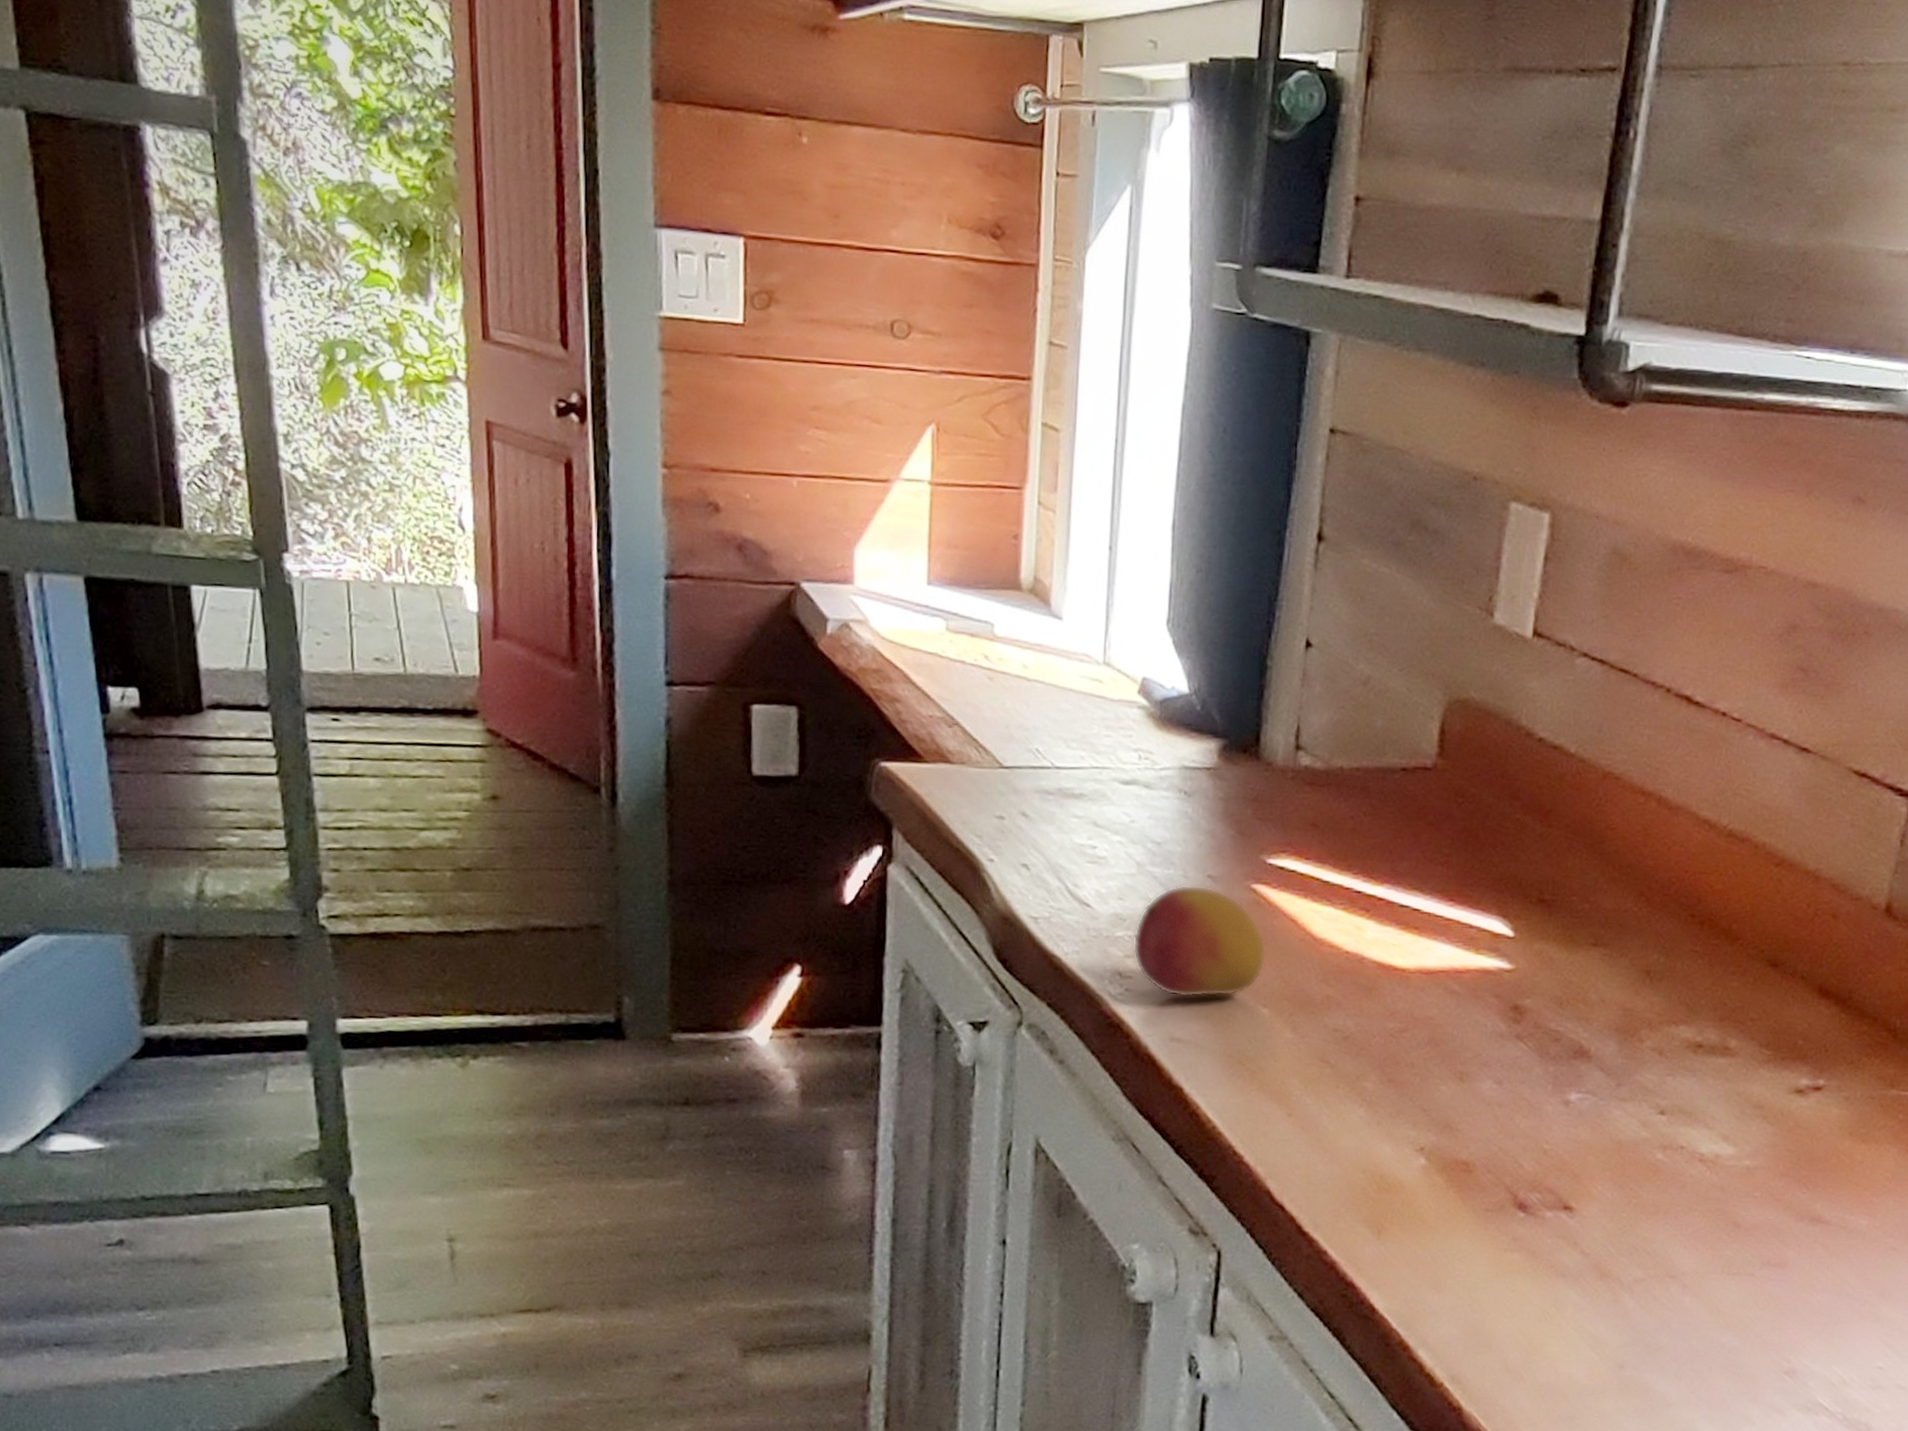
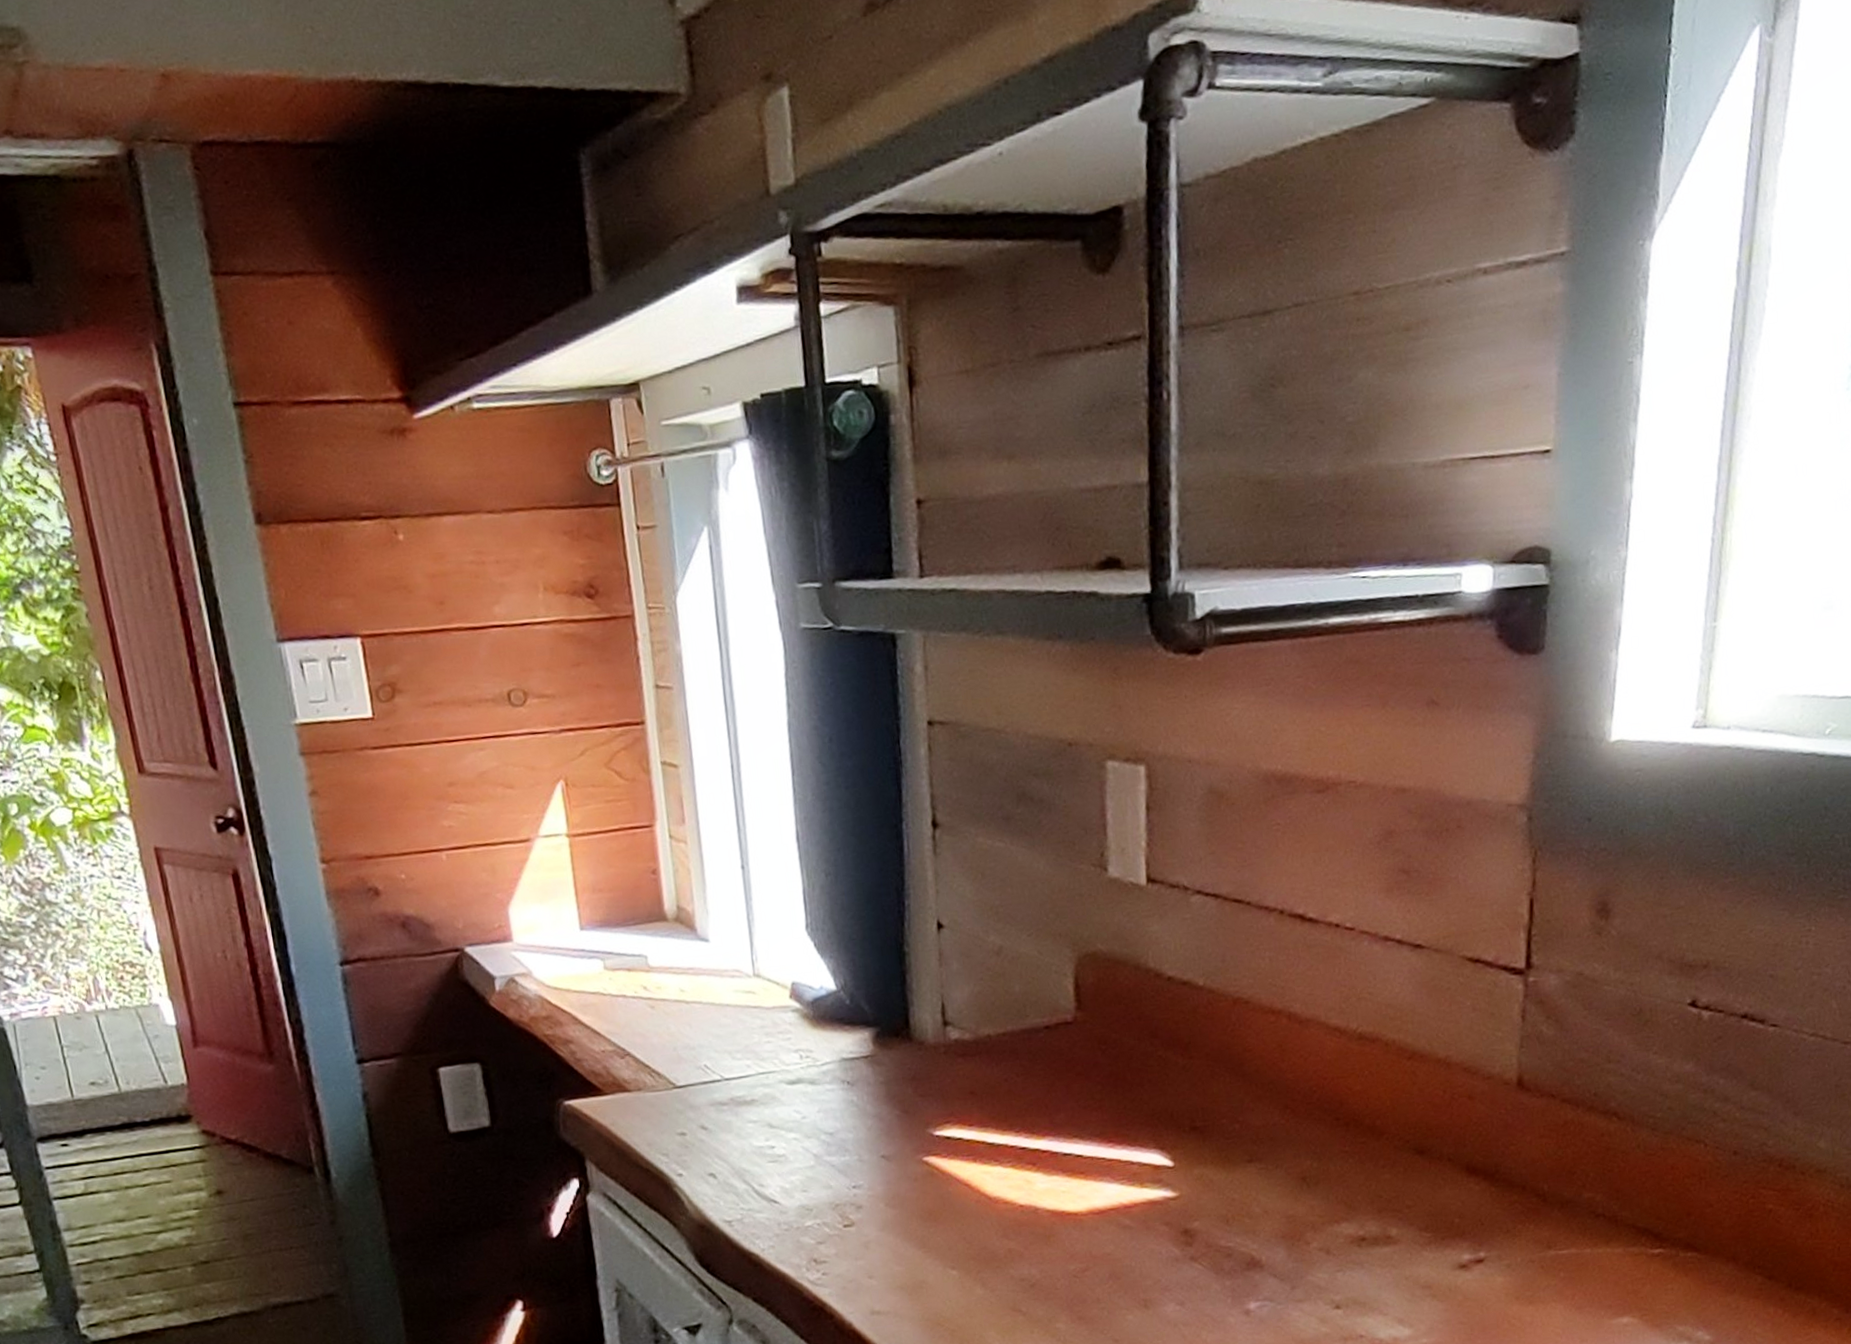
fruit: present [1132,884,1266,998] -> none [822,1166,948,1273]

